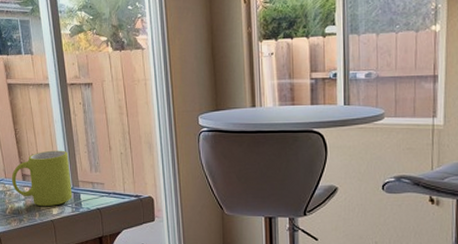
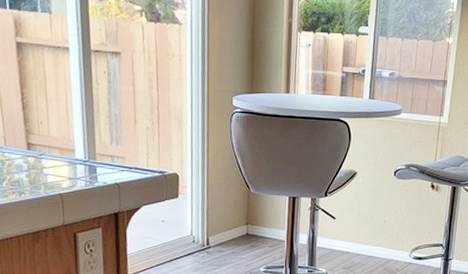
mug: present [11,150,73,207] -> none [12,119,88,180]

